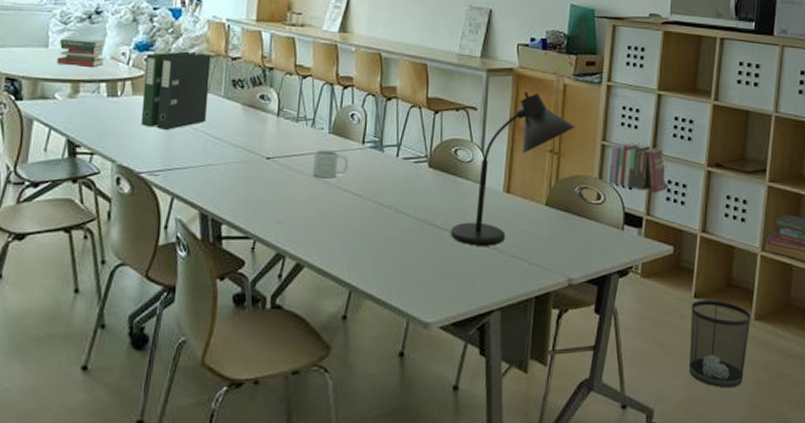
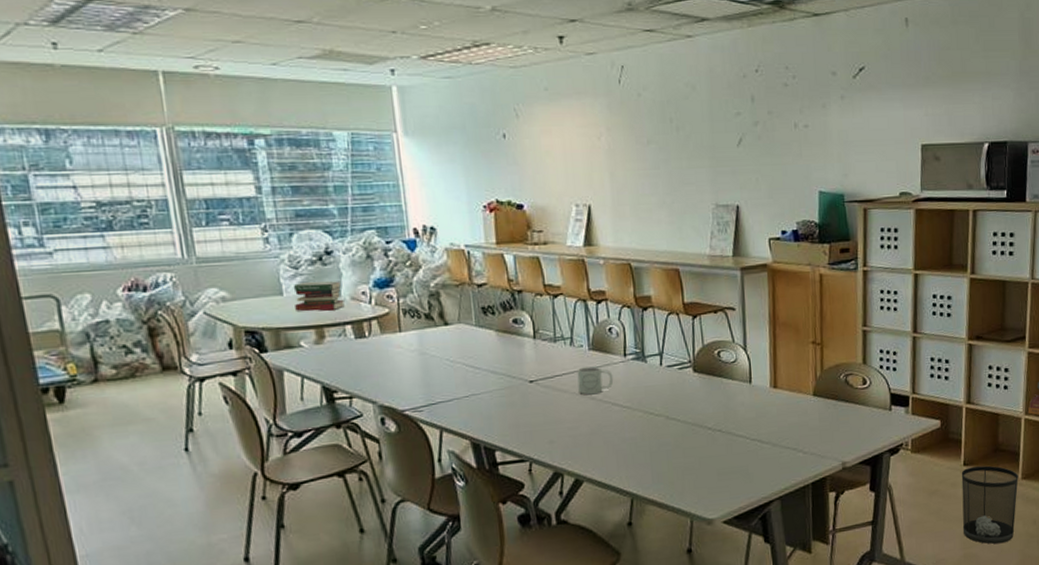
binder: present [140,51,211,130] -> none [387,283,462,365]
desk lamp: present [451,91,576,246] -> none [723,285,836,443]
books: present [608,143,669,193] -> none [872,324,932,372]

